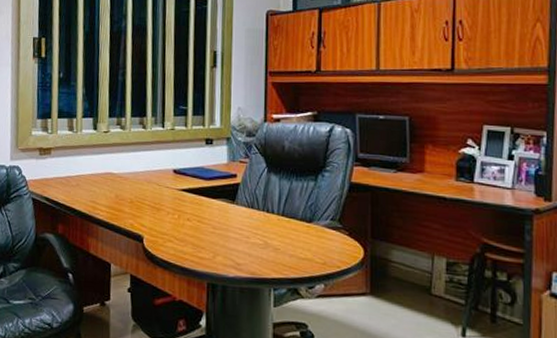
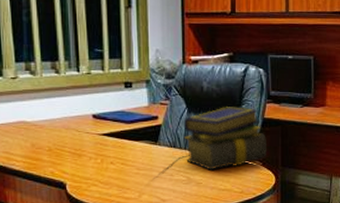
stack of books: none [262,168,355,236] -> present [183,107,268,170]

